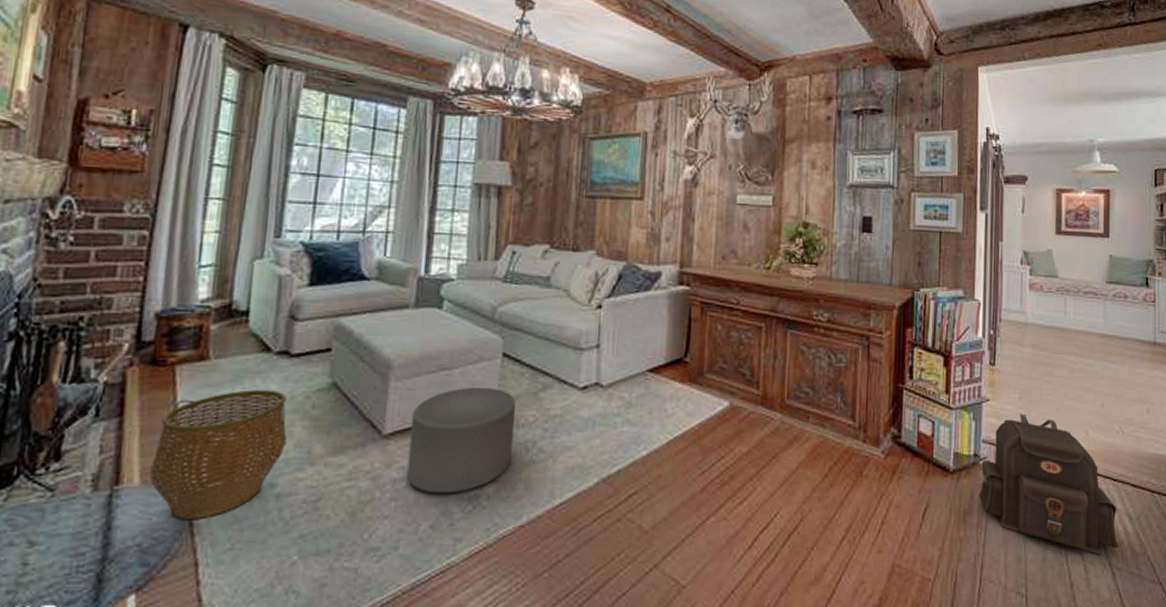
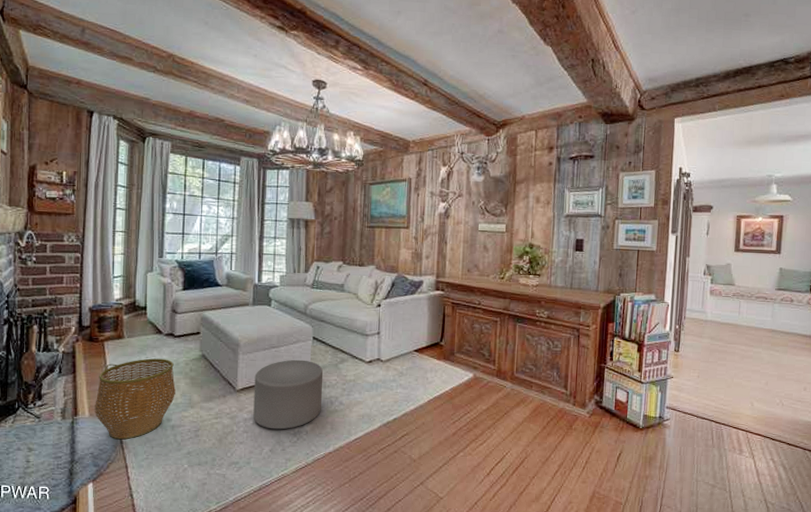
backpack: present [979,413,1119,555] -> none [662,388,774,493]

